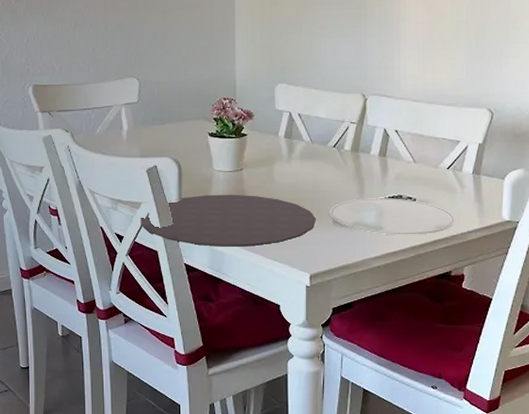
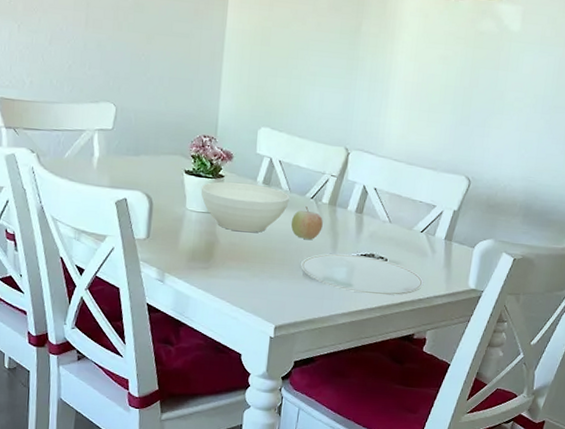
placemat: present [141,194,316,247] -> none [104,234,287,292]
bowl: none [225,139,313,187] -> present [201,181,291,233]
fruit: none [315,155,347,187] -> present [291,206,323,240]

